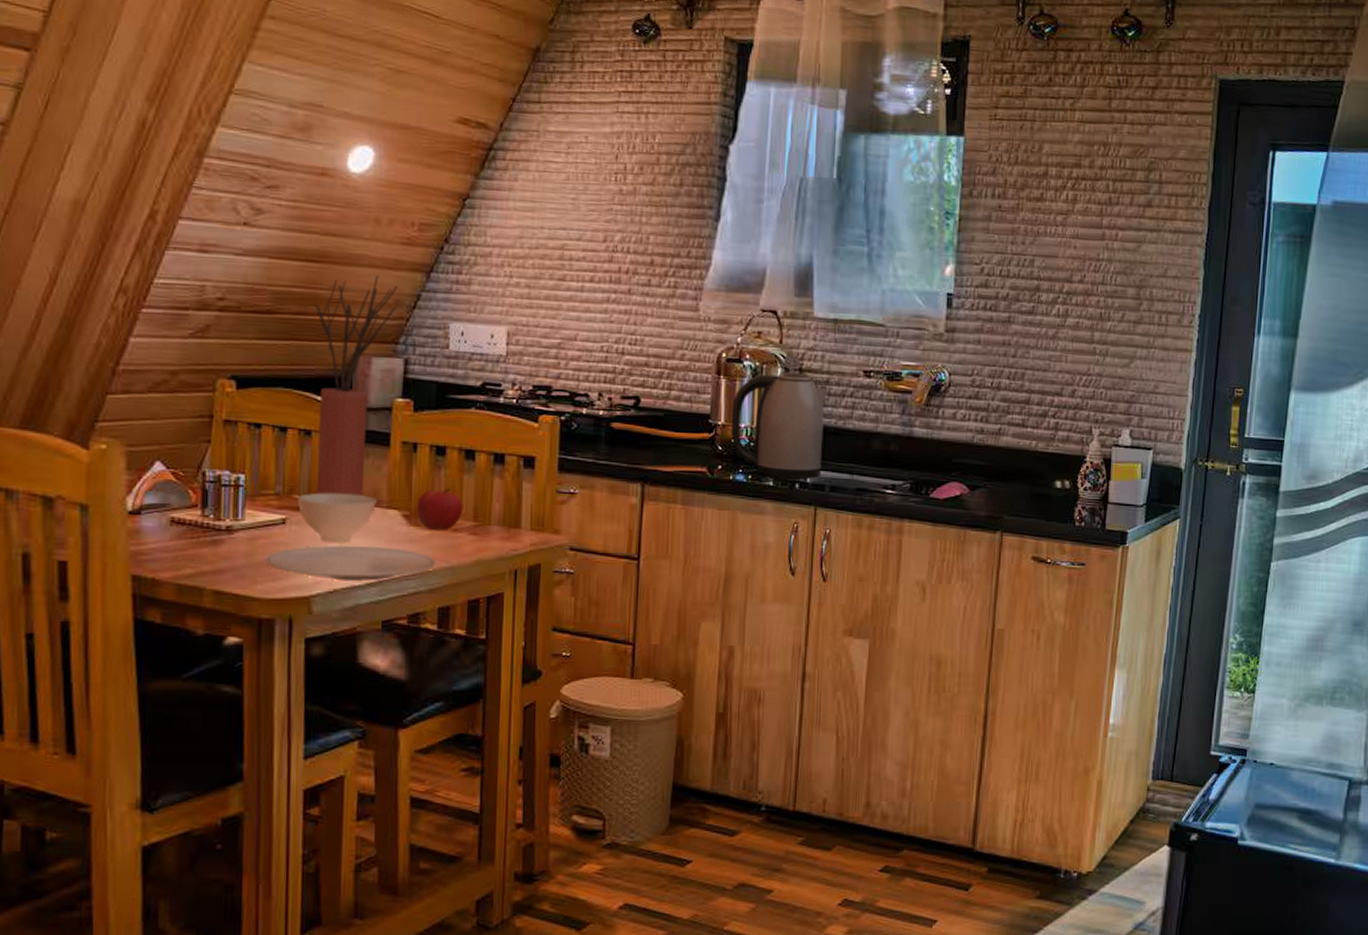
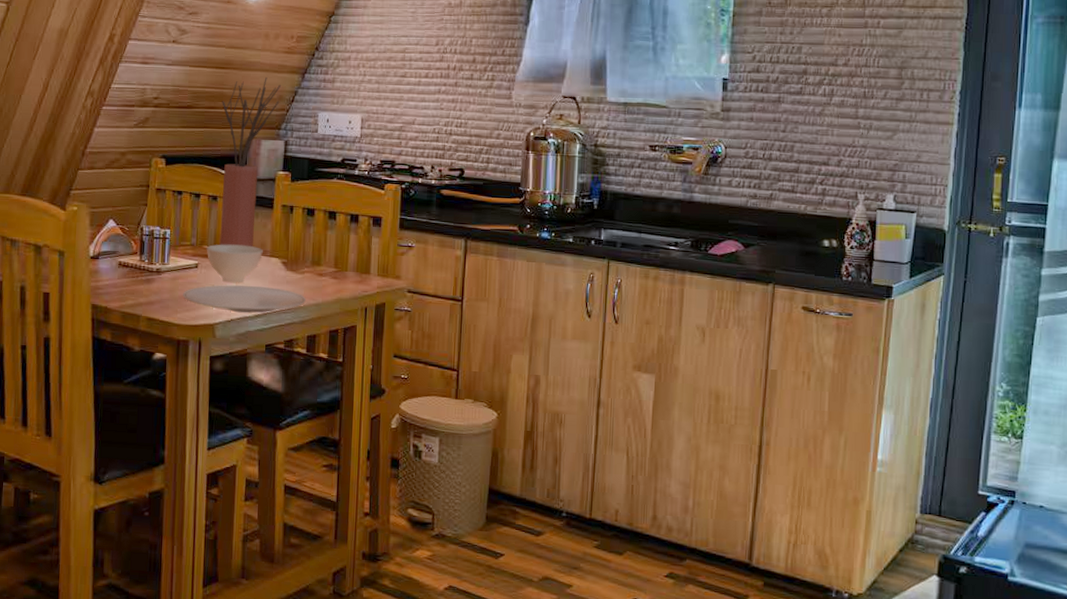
fruit: present [416,488,464,532] -> none [292,241,327,276]
kettle: present [730,371,828,480] -> none [537,147,619,237]

